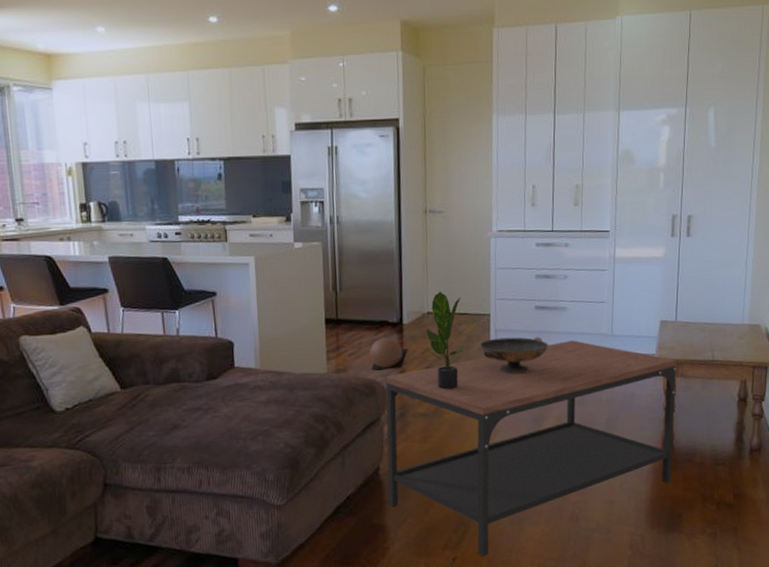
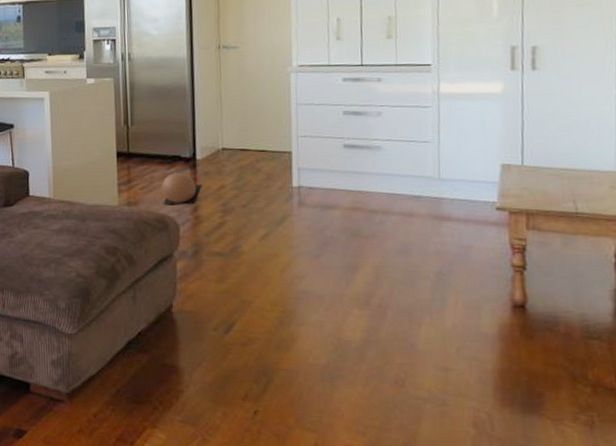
coffee table: present [385,340,677,557] -> none [178,183,527,414]
potted plant: present [422,291,468,390] -> none [217,127,267,229]
decorative bowl: present [479,337,549,374] -> none [280,177,361,216]

